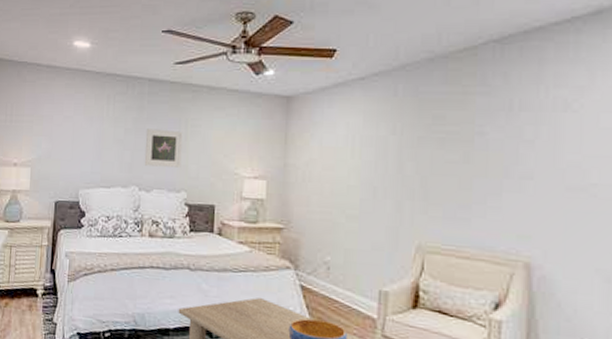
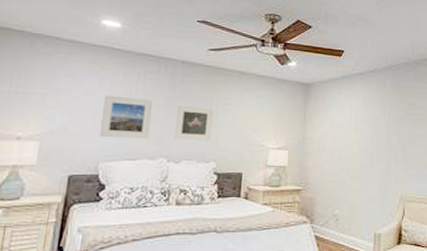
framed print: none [78,120,123,166] -> present [100,95,153,139]

